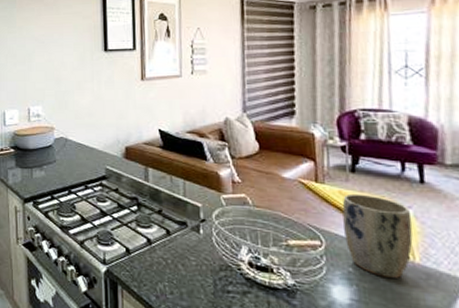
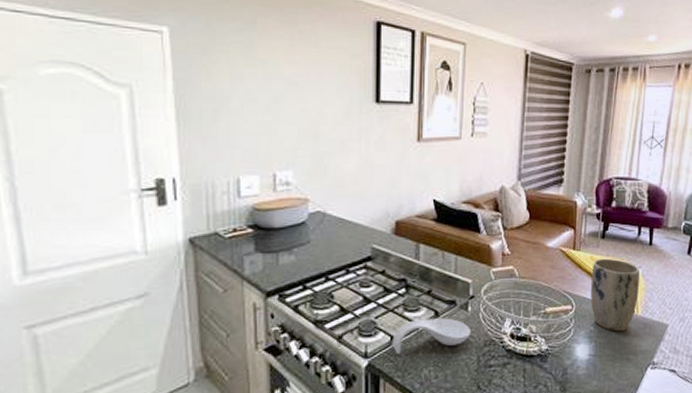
spoon rest: none [127,235,205,265] -> present [392,318,472,354]

